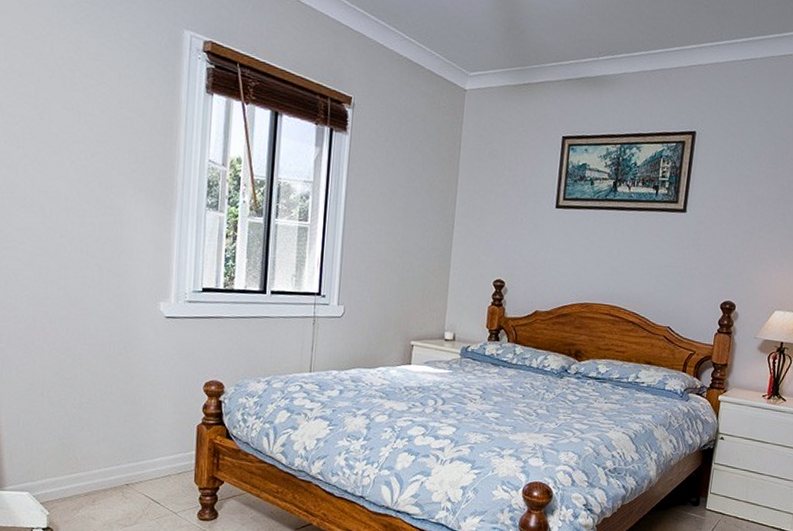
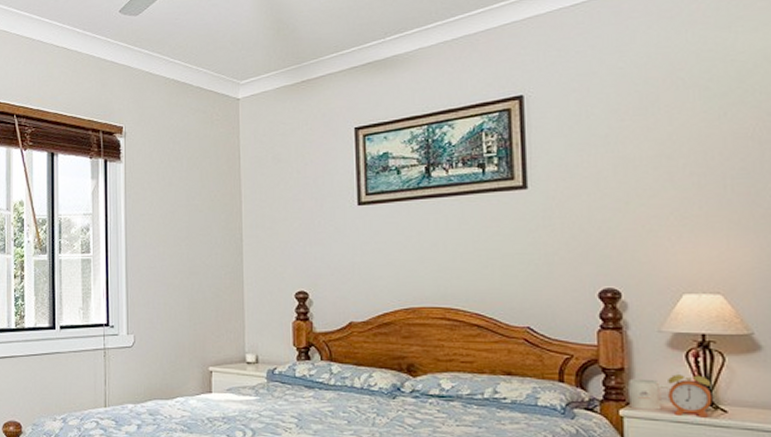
mug: none [726,372,755,398] -> present [627,378,672,411]
alarm clock: none [751,368,780,404] -> present [668,369,713,418]

